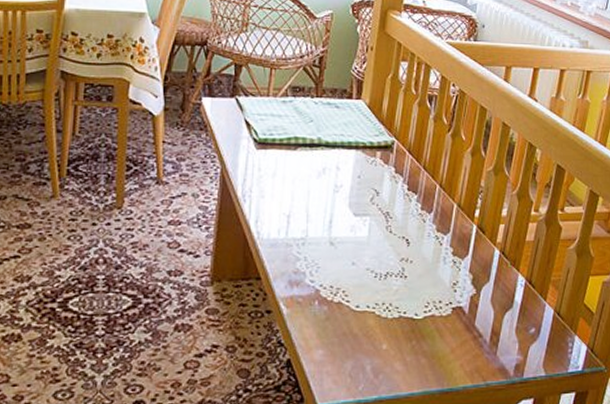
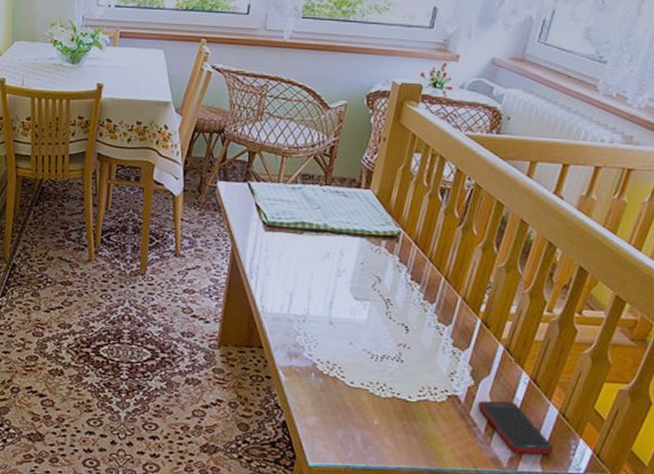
cell phone: none [481,306,553,359] -> present [477,400,554,455]

